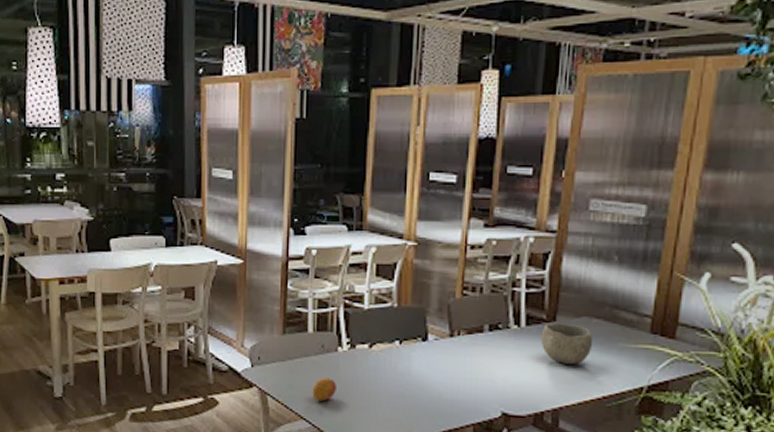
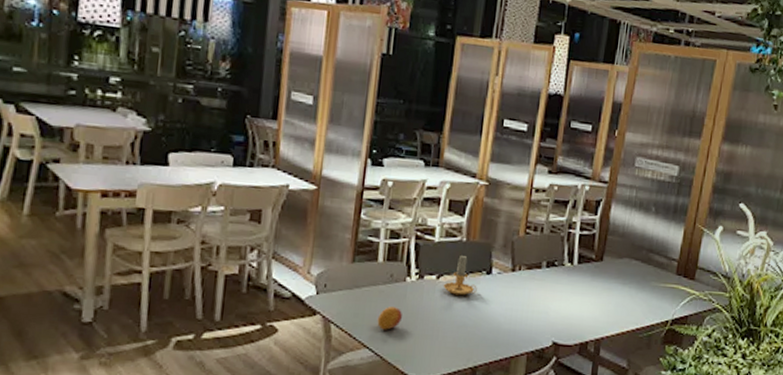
candle: none [376,321,413,365] -> present [443,255,477,296]
bowl: present [541,323,593,364] -> none [589,262,632,300]

